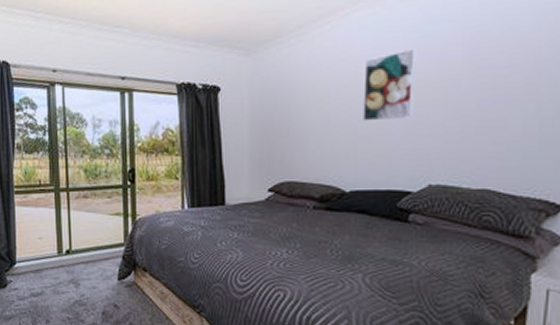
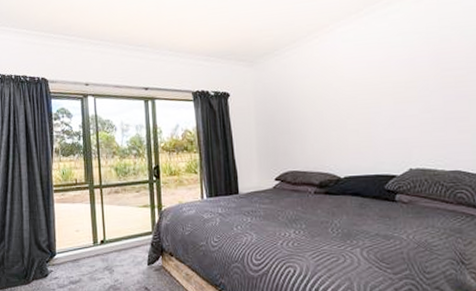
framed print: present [363,48,417,121] -> none [349,56,392,118]

